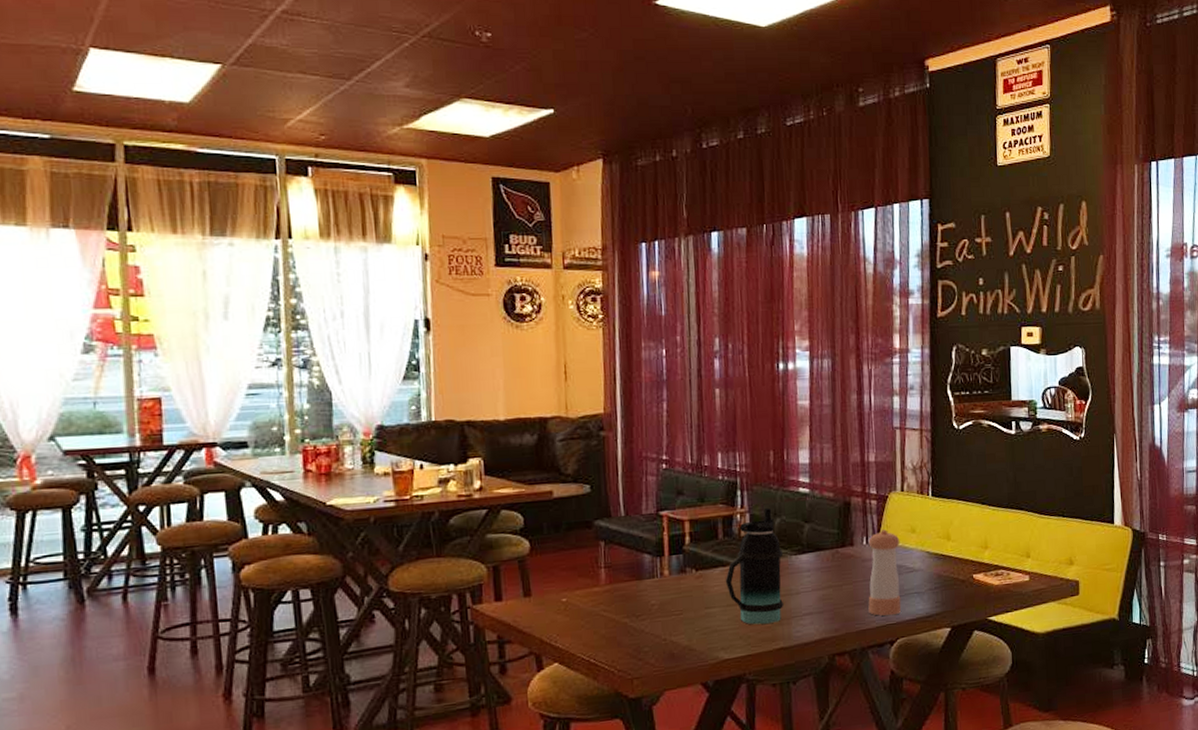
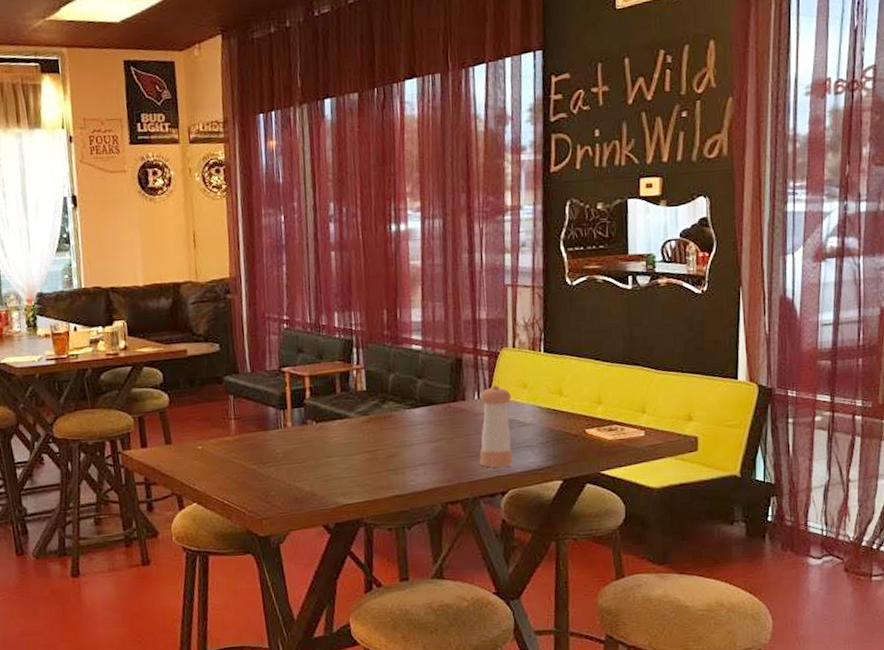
bottle: present [725,507,784,625] -> none [343,364,399,473]

